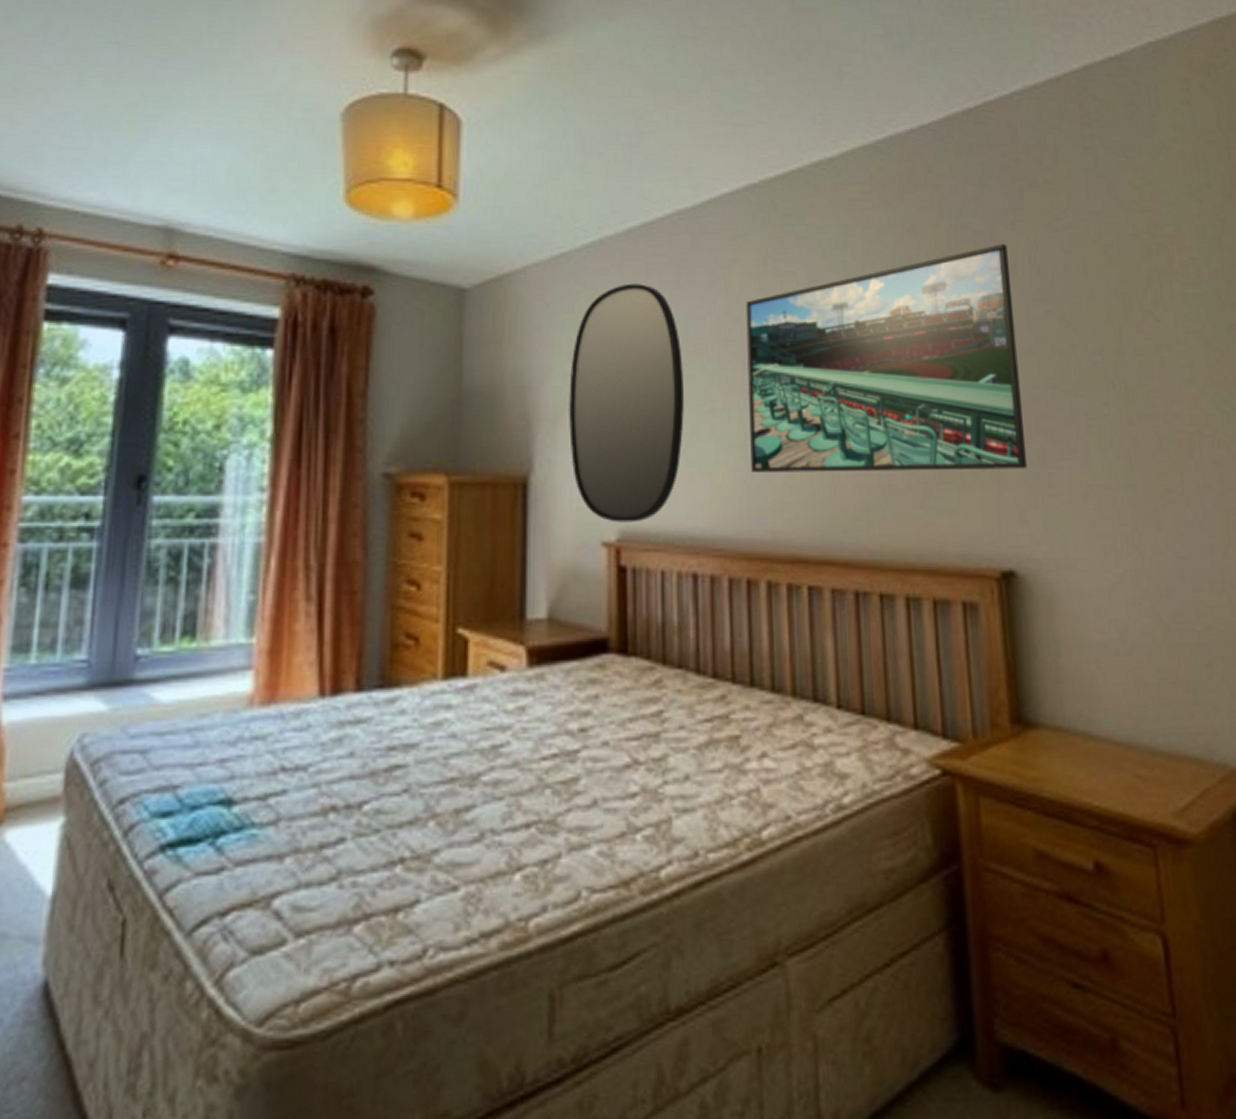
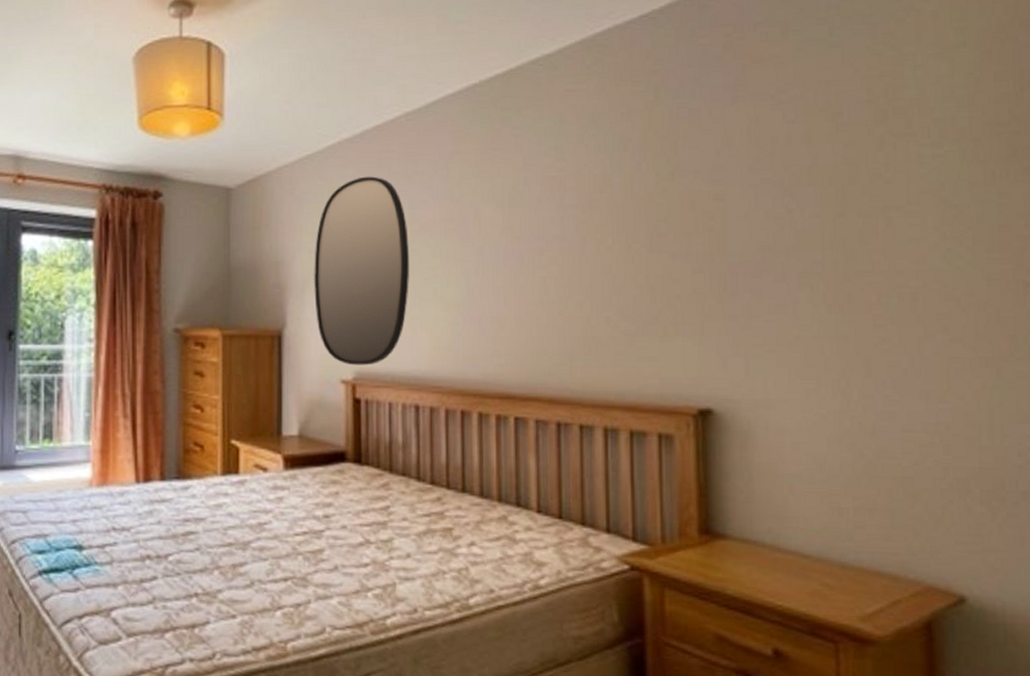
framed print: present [745,244,1028,472] -> none [465,120,732,326]

